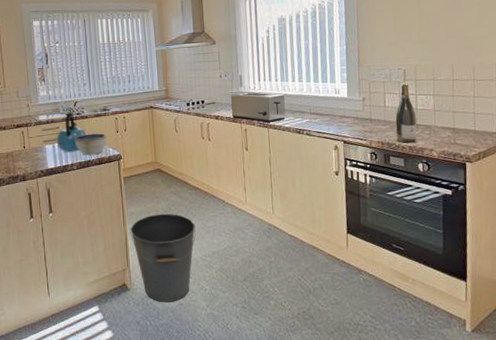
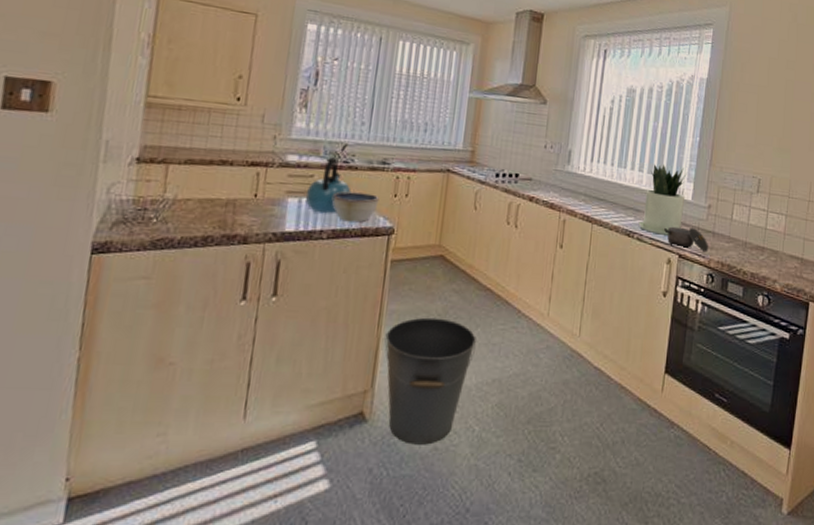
toaster: present [231,92,286,123] -> none [550,172,619,217]
planter: none [305,72,342,128] -> present [638,164,687,235]
cooking pot: none [328,118,369,136] -> present [664,226,709,251]
wine bottle: present [395,84,417,144] -> none [738,196,765,270]

